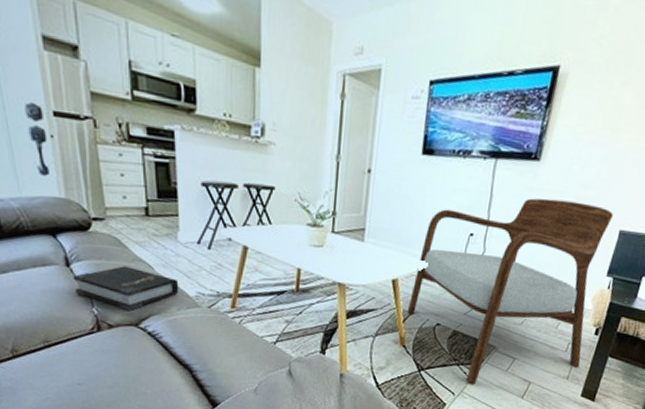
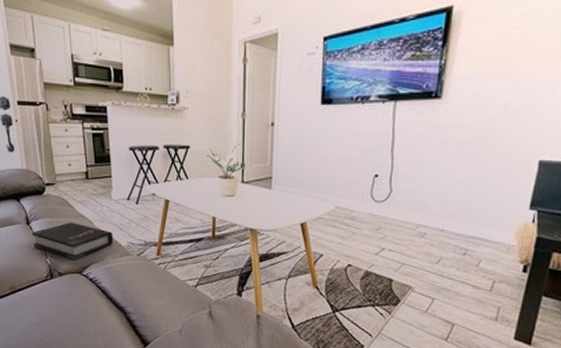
armchair: present [407,198,613,384] -> none [317,134,529,325]

